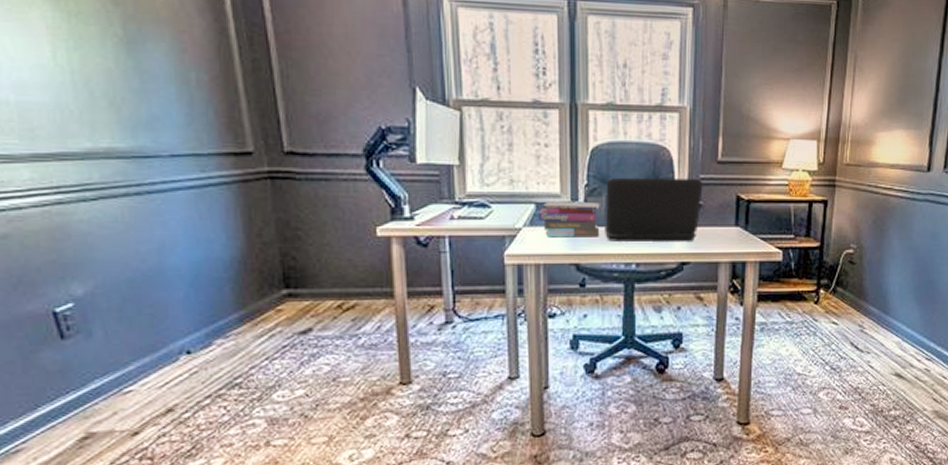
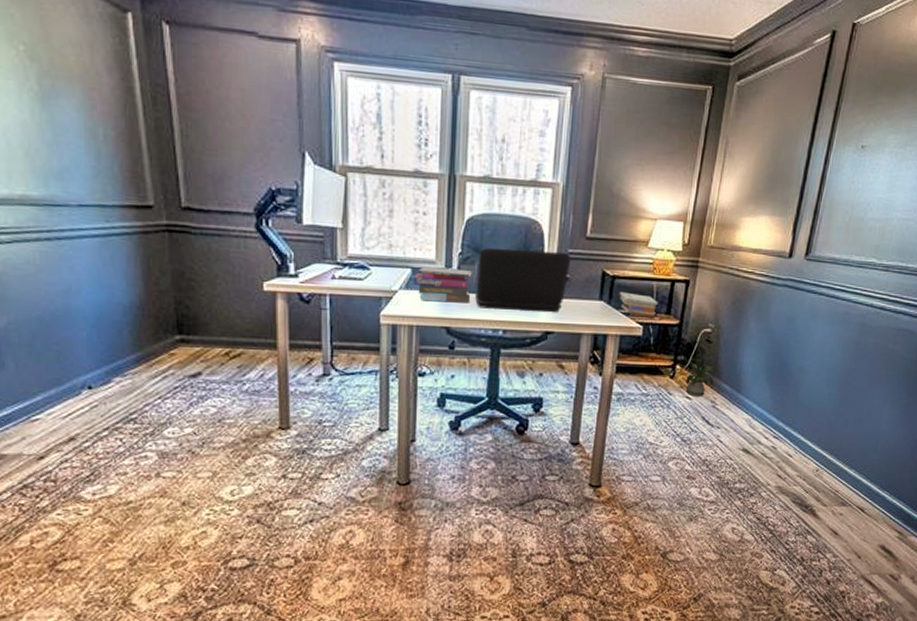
books: none [755,216,796,243] -> present [619,291,658,319]
house plant: none [831,281,860,322] -> present [685,358,715,397]

